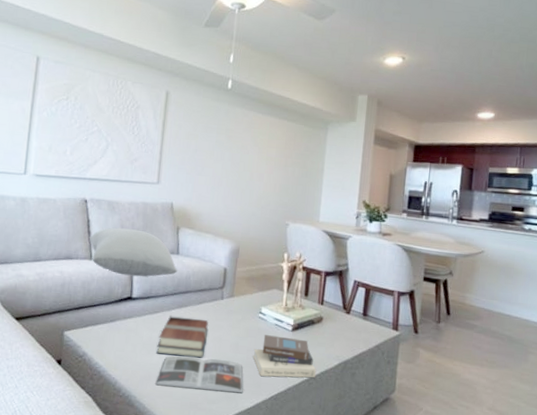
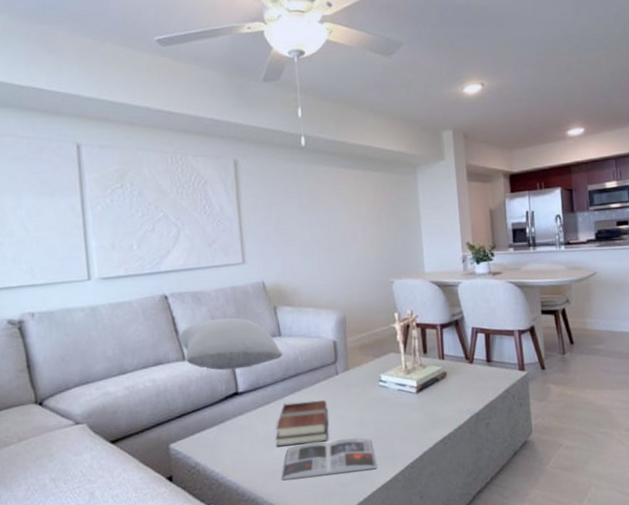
books: present [253,335,317,378] -> none [380,399,450,447]

